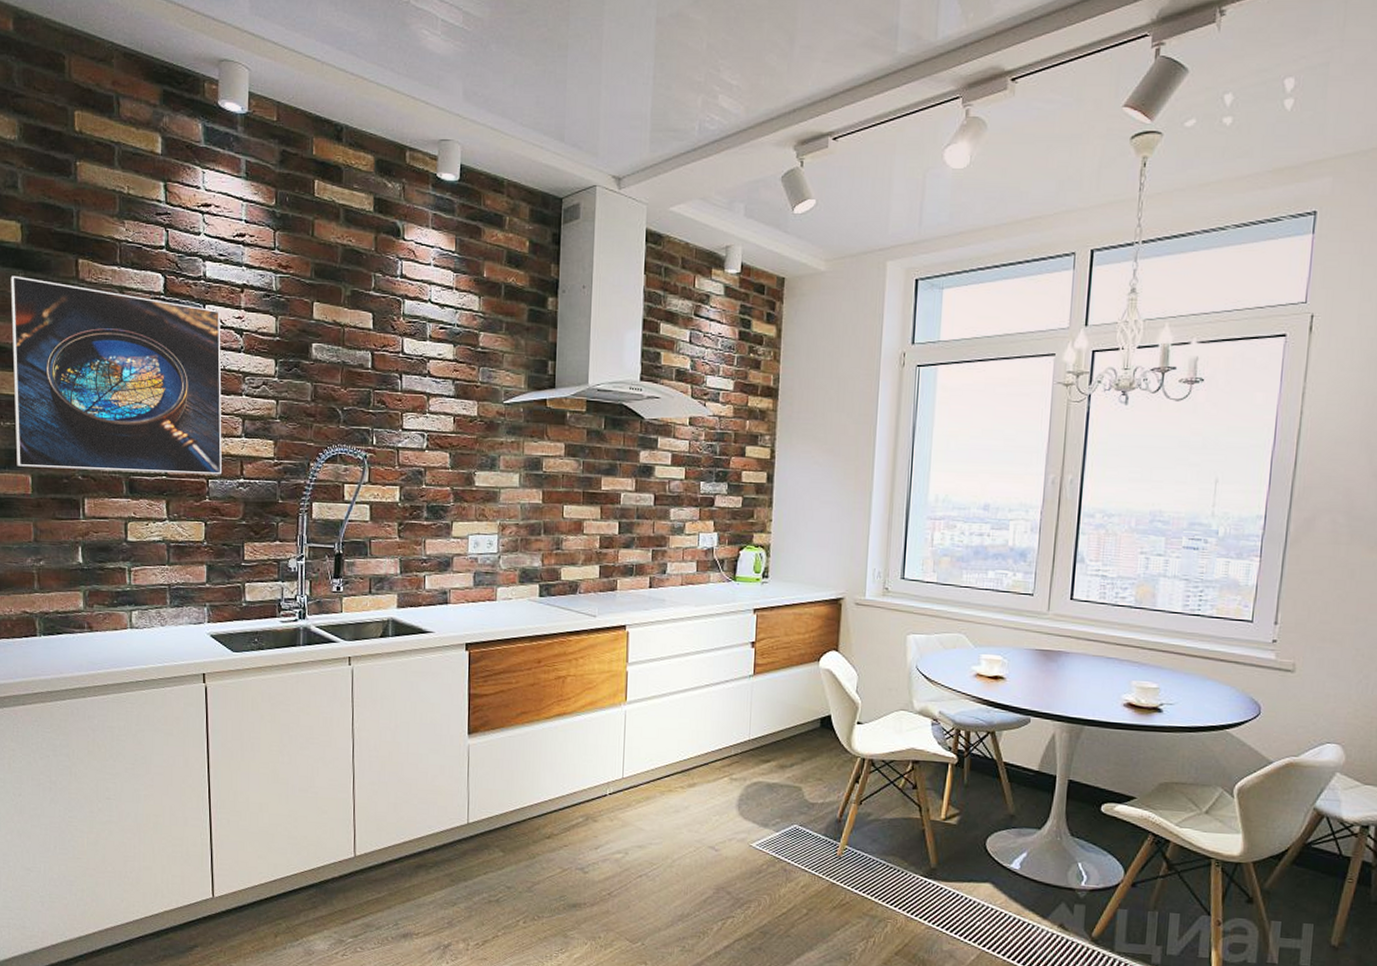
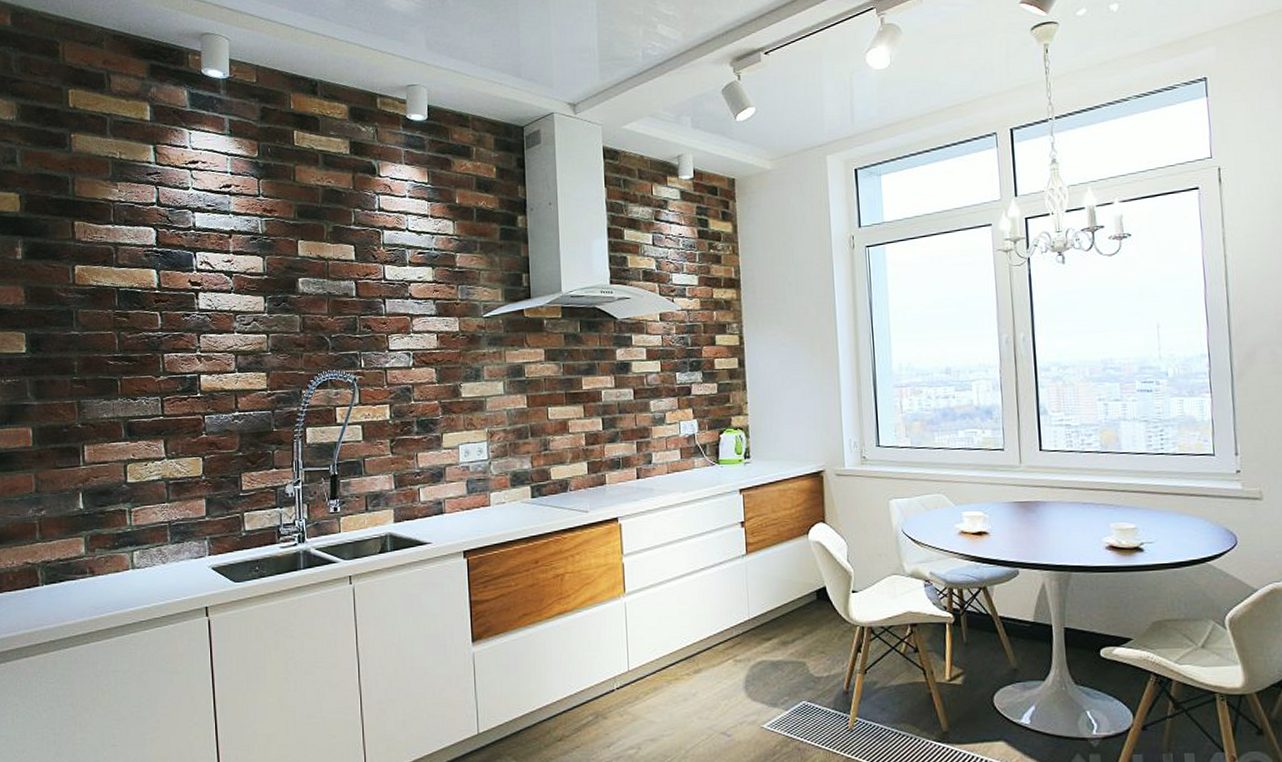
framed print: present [10,275,222,475] -> none [10,242,217,421]

